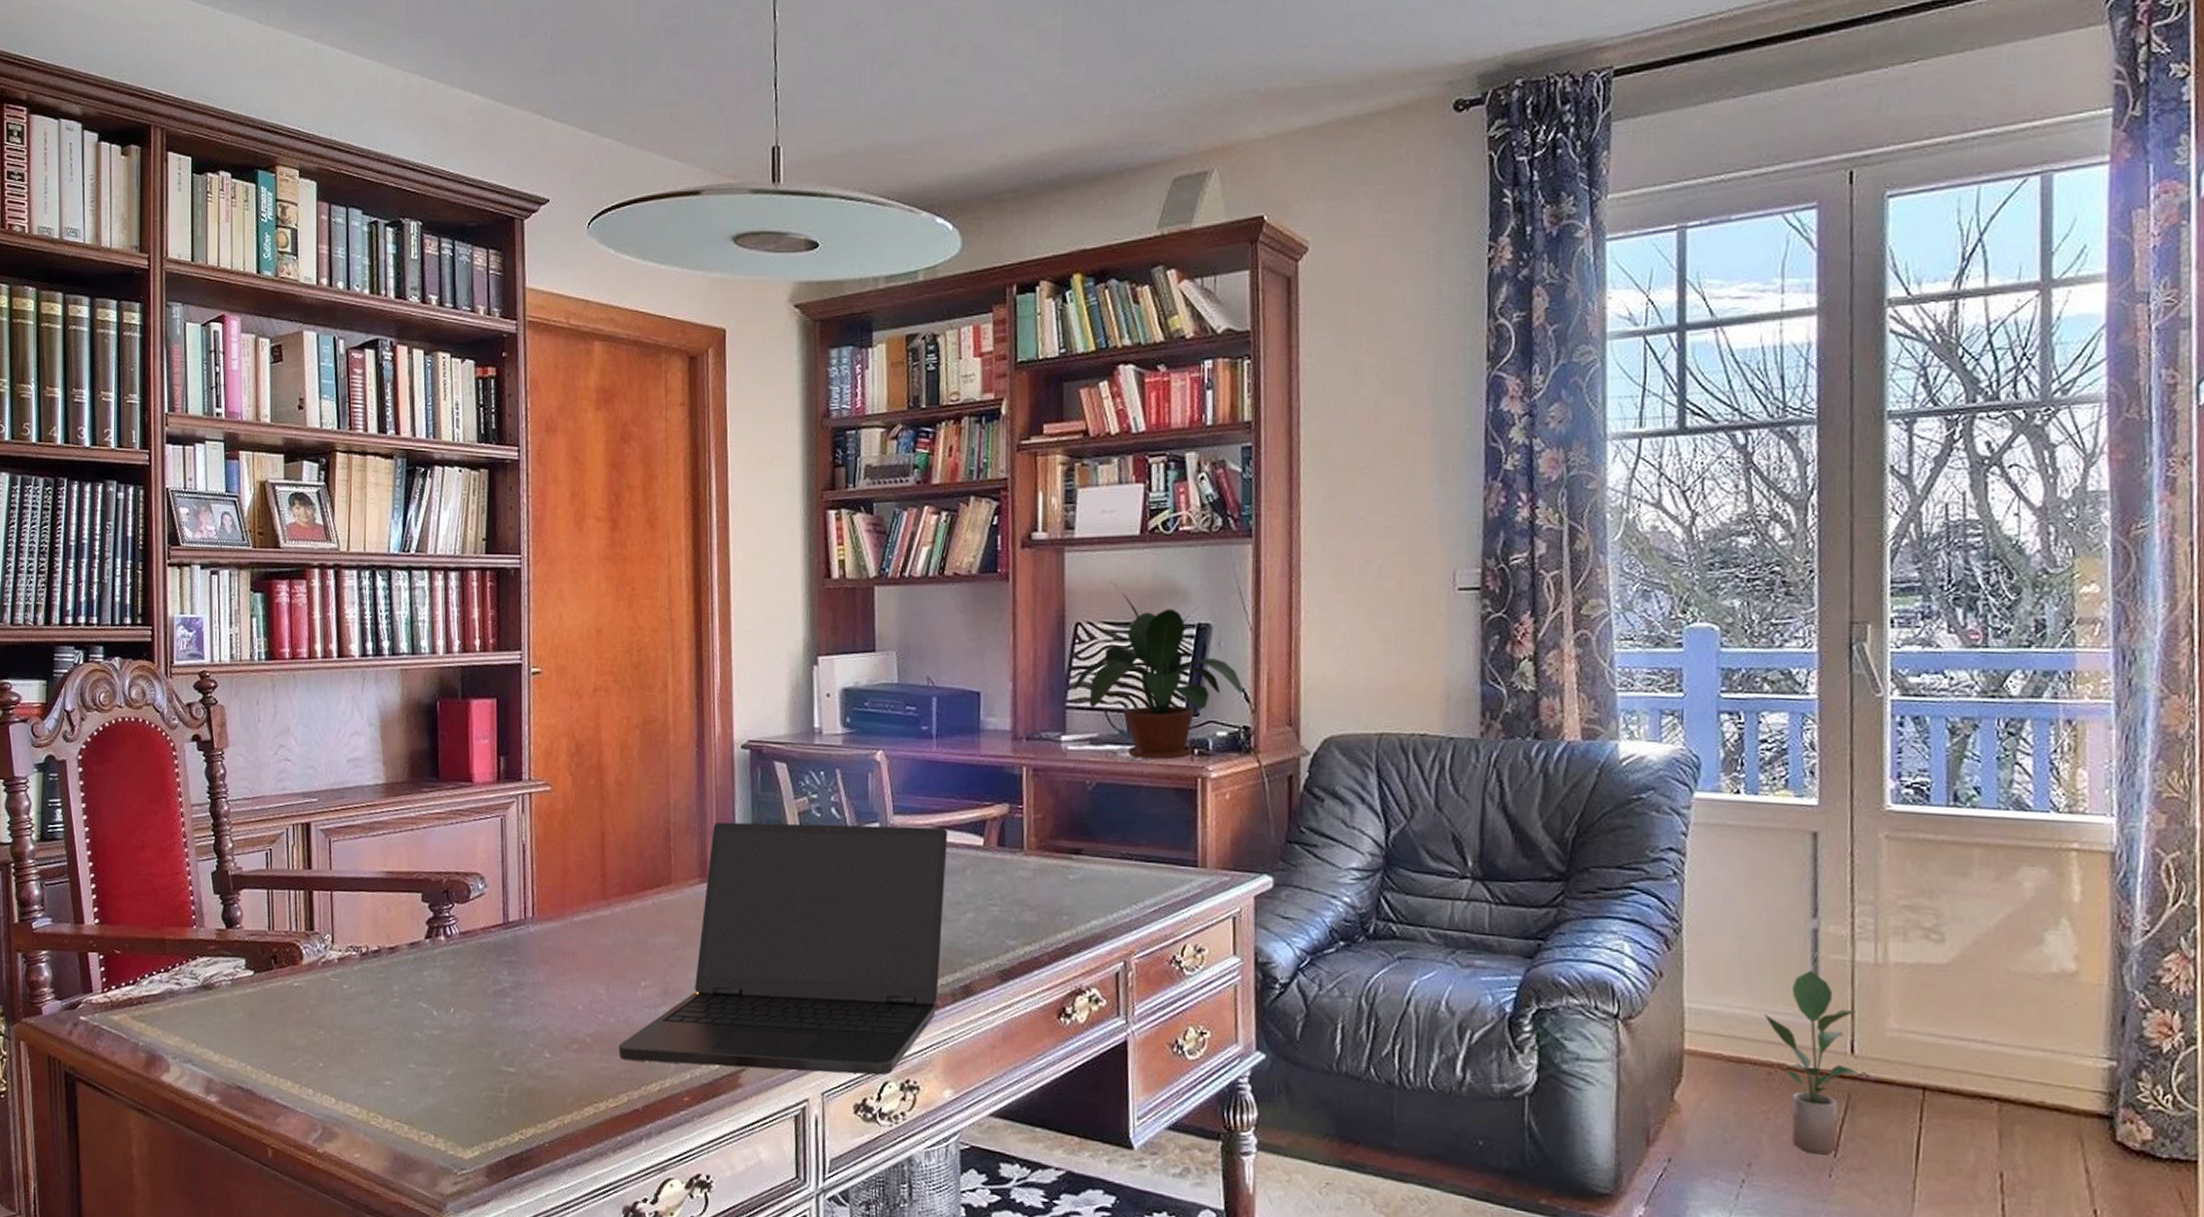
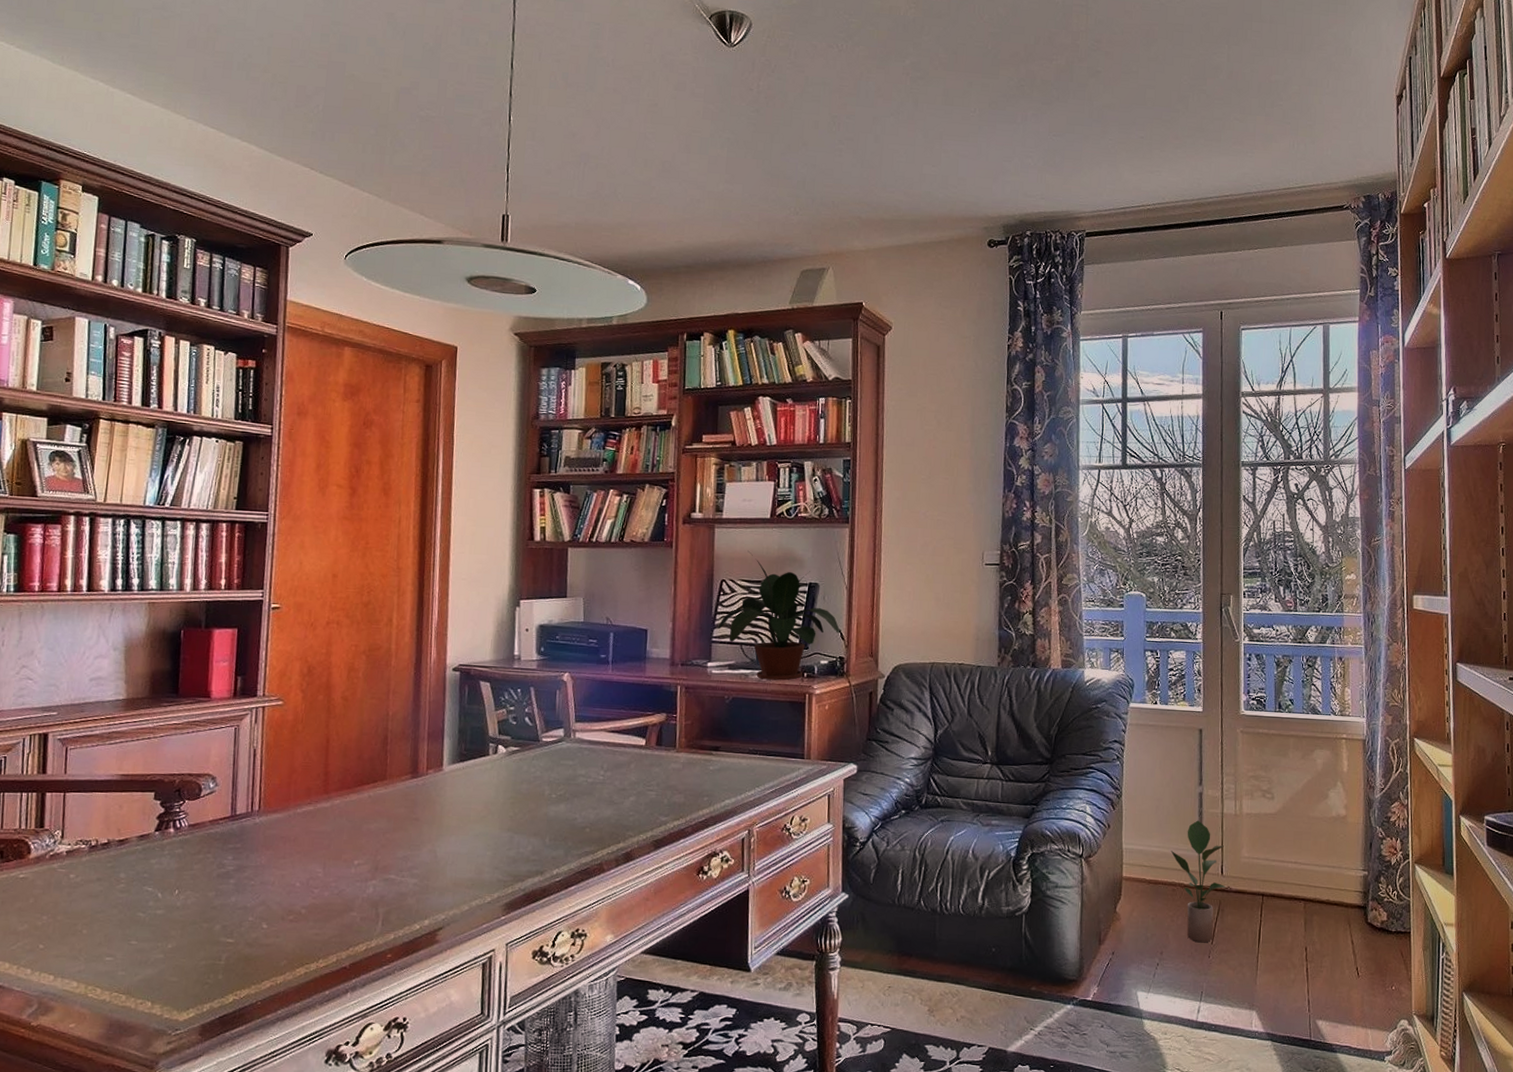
laptop: present [618,822,948,1076] -> none [330,729,618,927]

